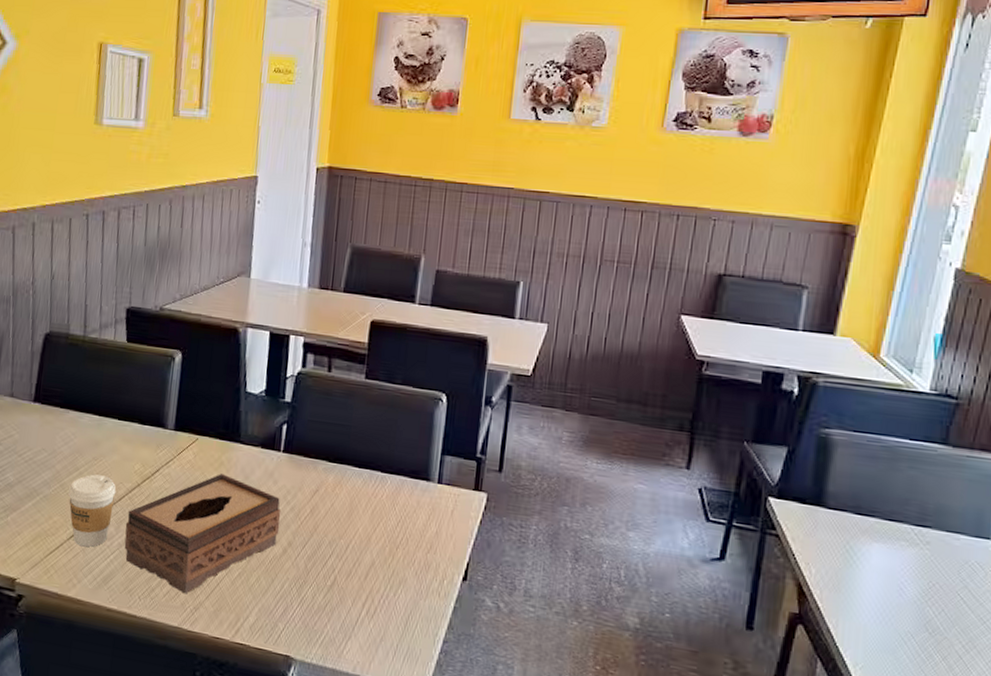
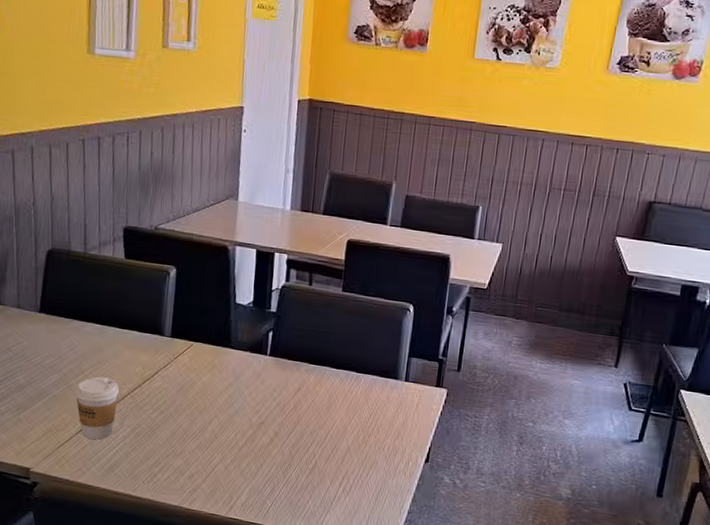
tissue box: present [124,474,280,594] -> none [128,375,267,478]

